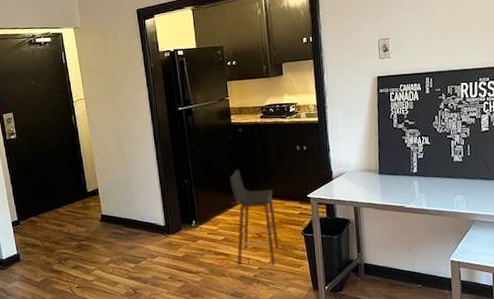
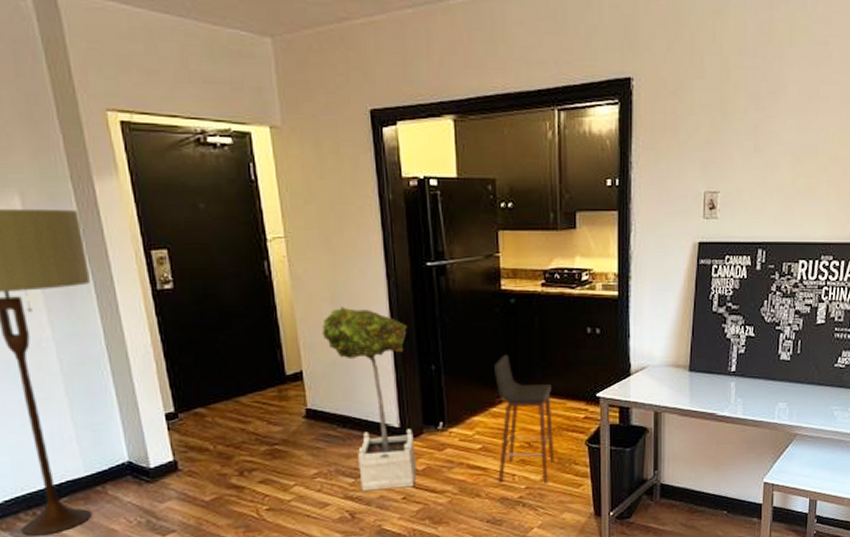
potted tree: none [110,142,178,273] -> present [321,307,416,491]

